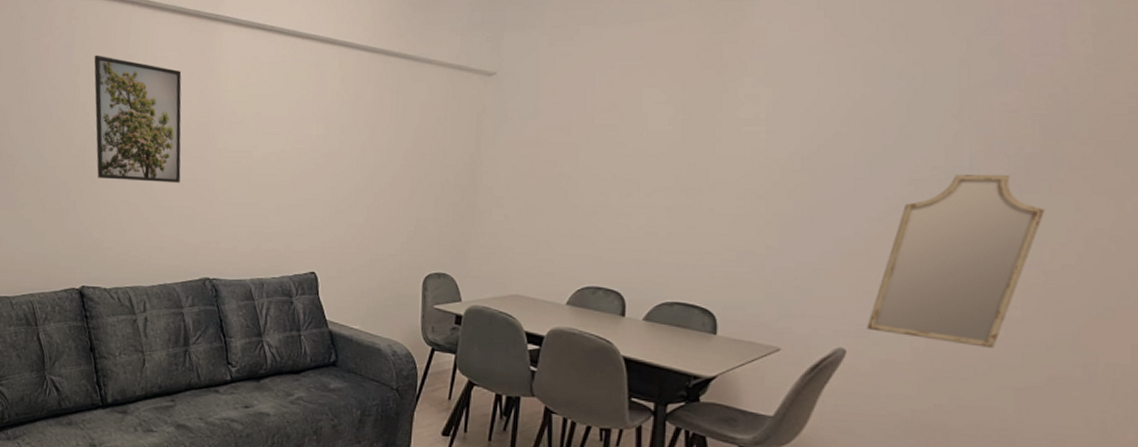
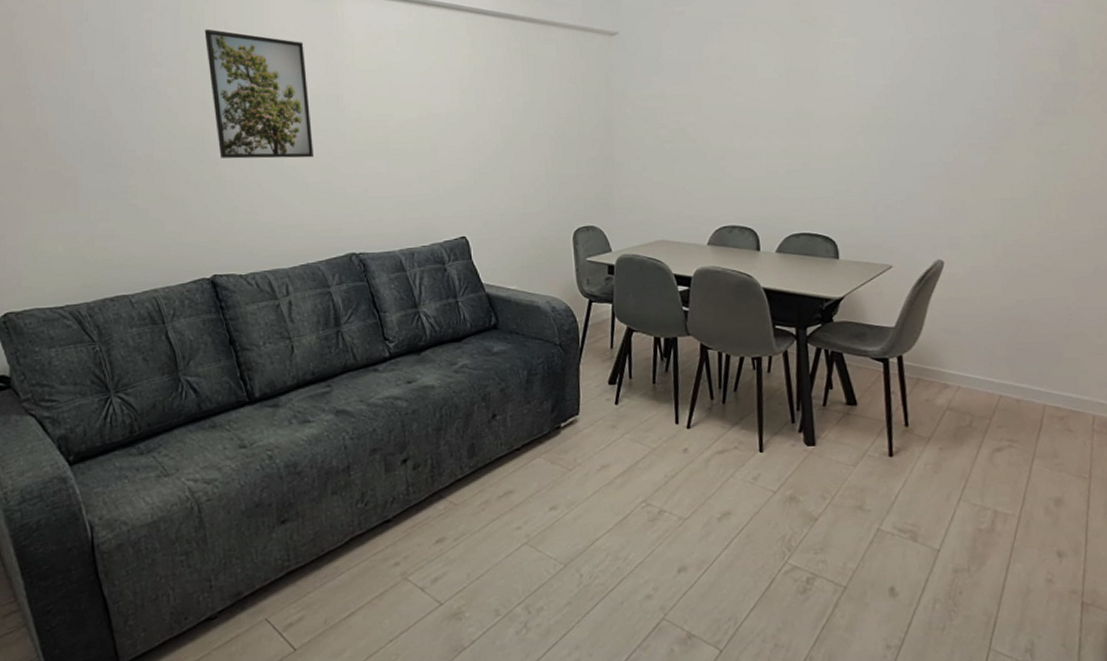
home mirror: present [867,175,1045,349] -> none [956,102,1073,248]

